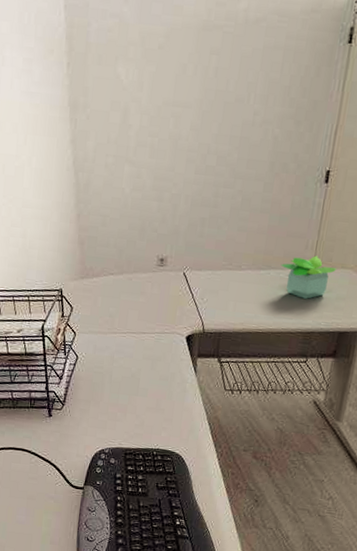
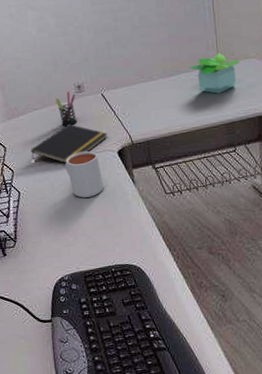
notepad: none [97,297,180,338] -> present [30,123,108,164]
mug: none [129,328,166,377] -> present [65,151,105,198]
pen holder: none [133,262,157,299] -> present [55,91,77,126]

